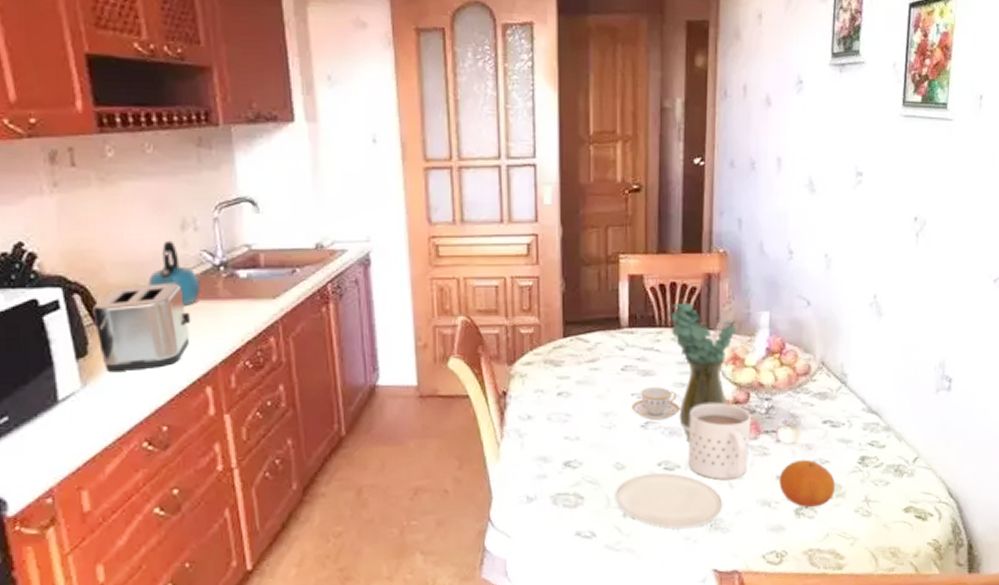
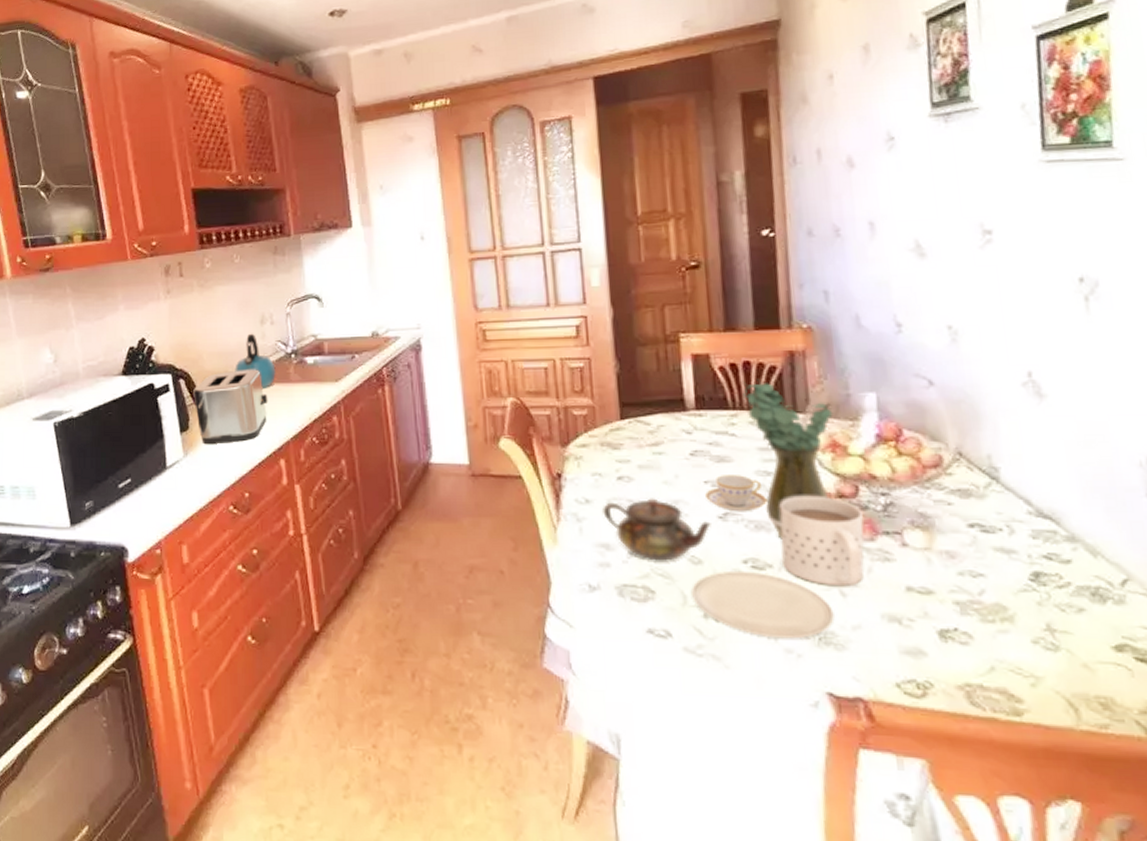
teapot: none [541,411,634,469] -> present [601,498,711,561]
fruit: present [778,459,836,508] -> none [909,569,998,631]

